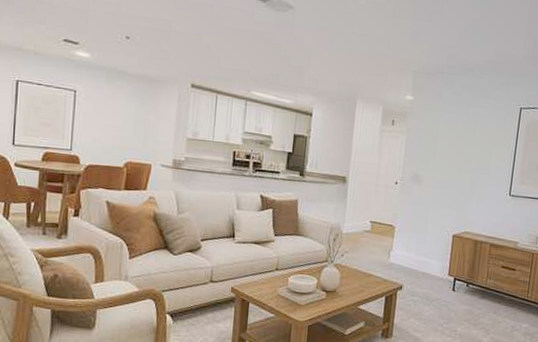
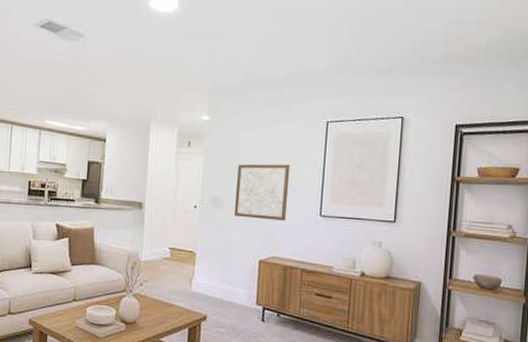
wall art: none [431,144,486,199] -> present [233,164,291,221]

